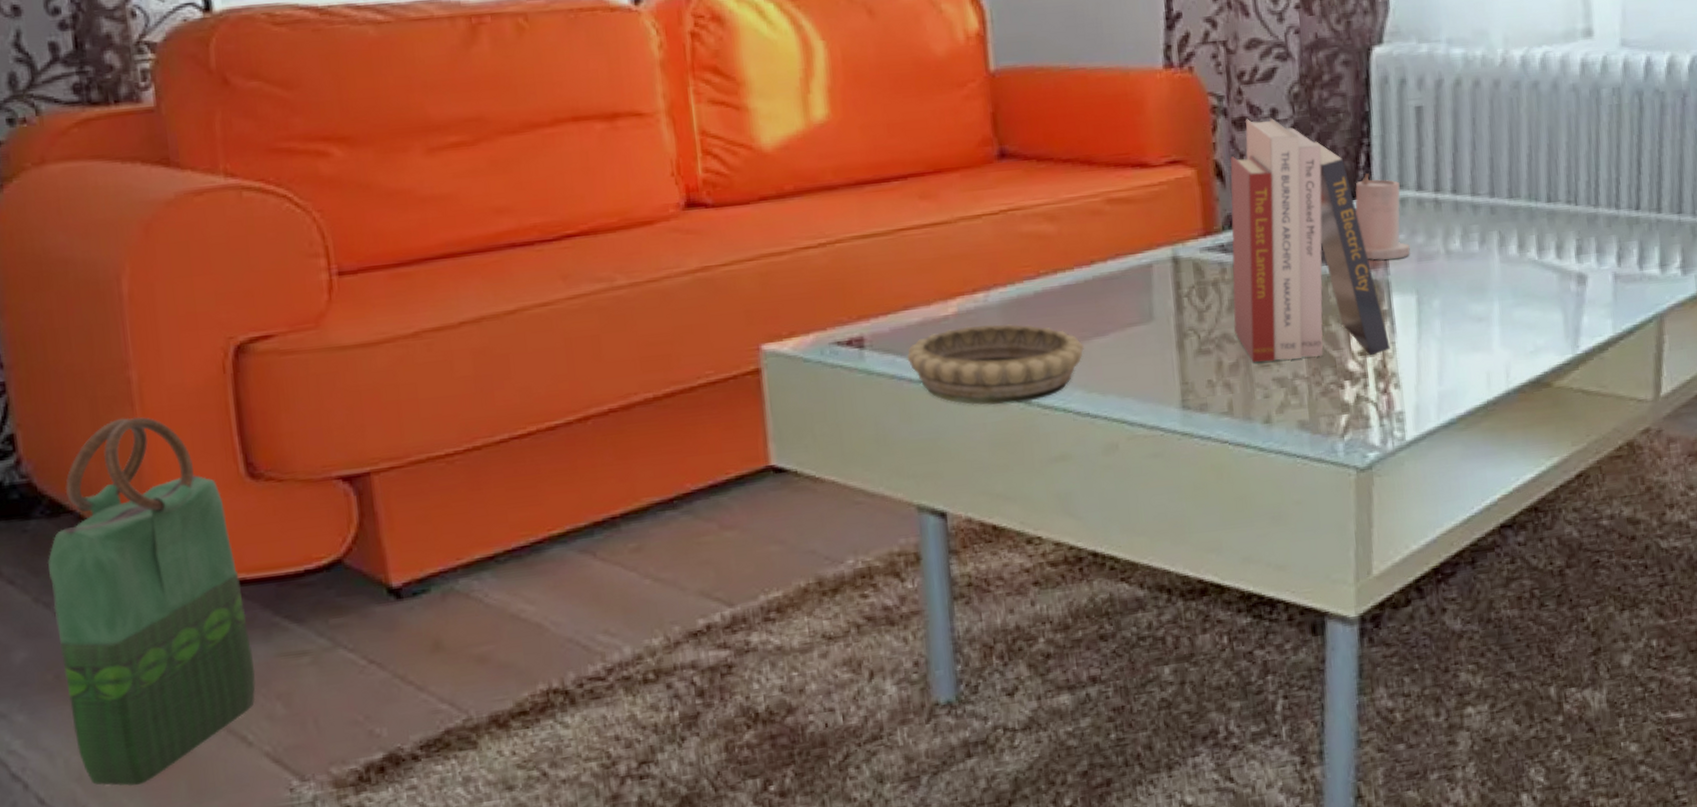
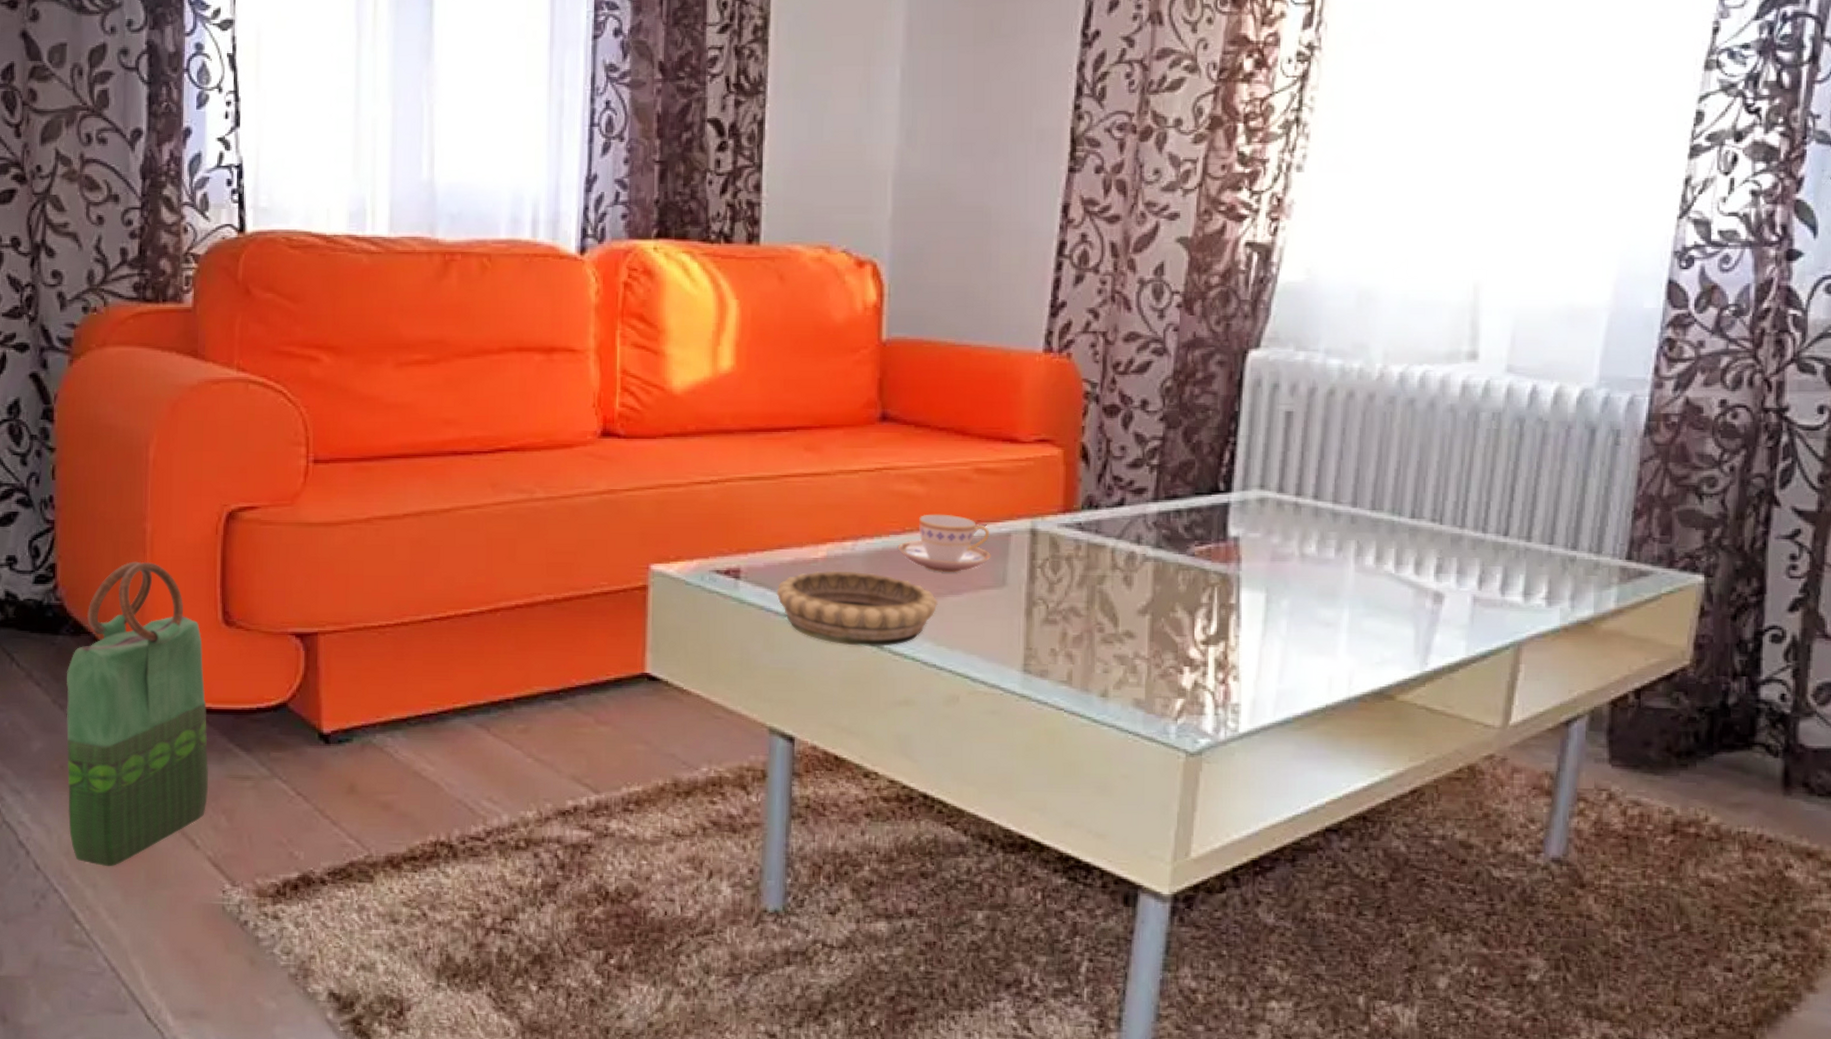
teacup: none [1034,251,1134,315] -> present [898,514,991,572]
books: present [1230,117,1390,362] -> none [1082,407,1233,645]
candle: present [1354,173,1411,261] -> none [1214,471,1264,556]

